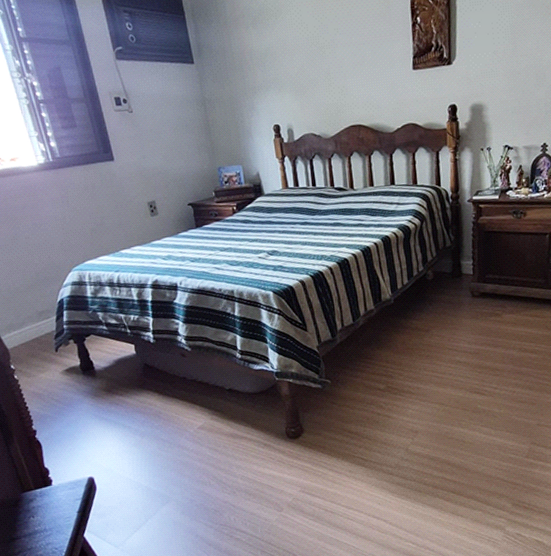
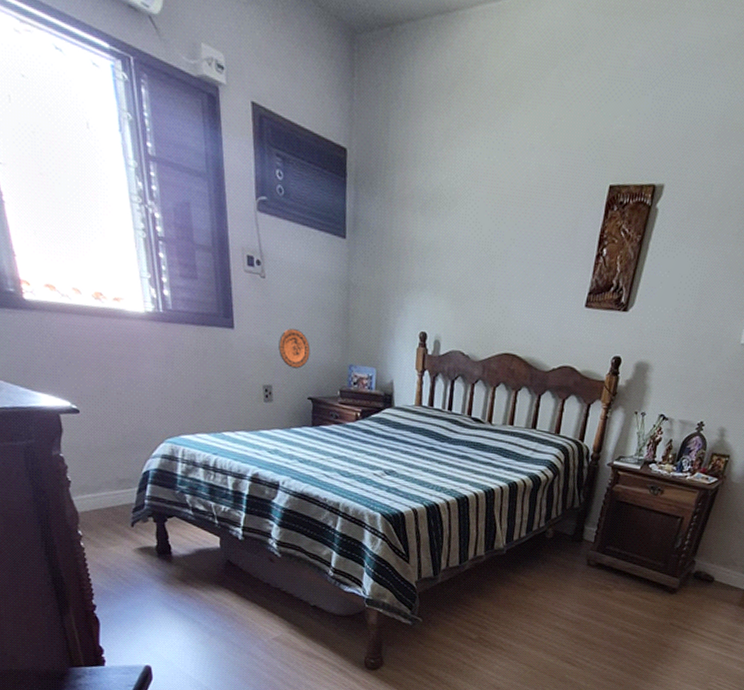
decorative plate: none [154,148,183,182] -> present [278,328,311,369]

